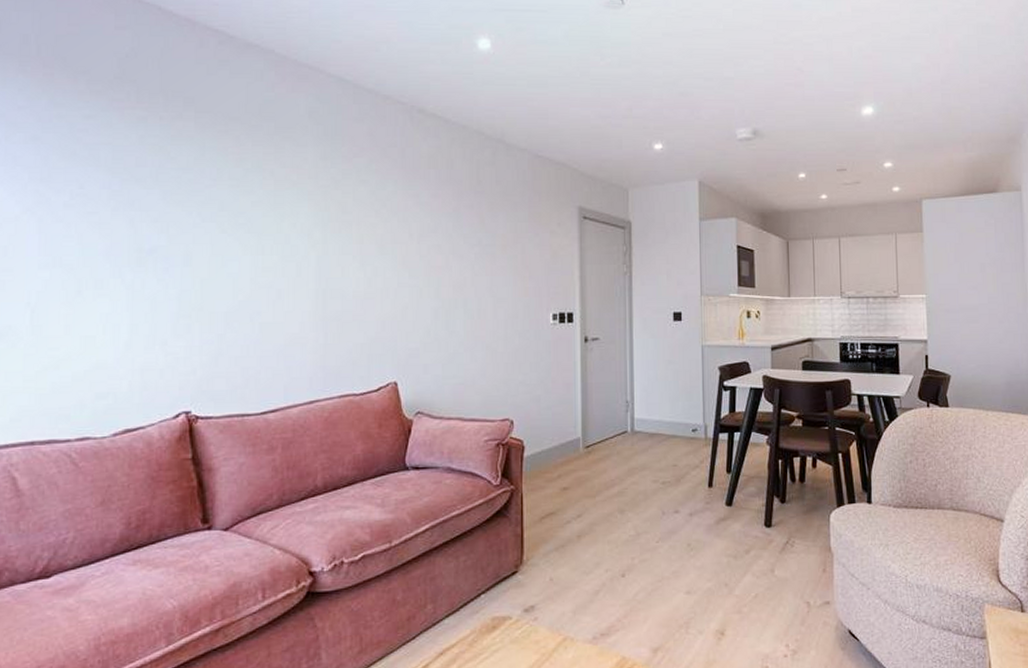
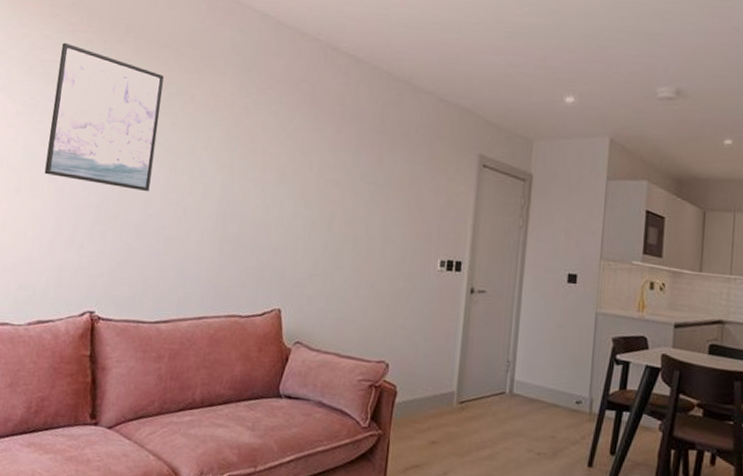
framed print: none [108,122,237,277] -> present [44,42,164,191]

